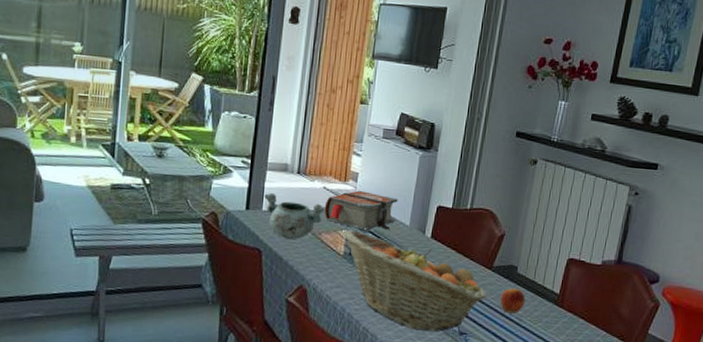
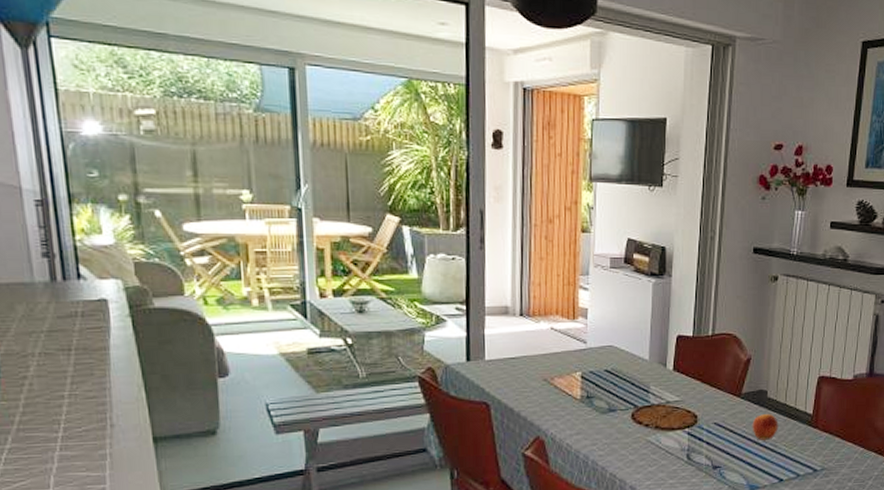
bowl: present [264,192,325,239] -> none [485,339,555,388]
bible: present [324,190,398,231] -> none [554,328,634,371]
fruit basket: present [343,230,487,332] -> none [578,371,738,470]

